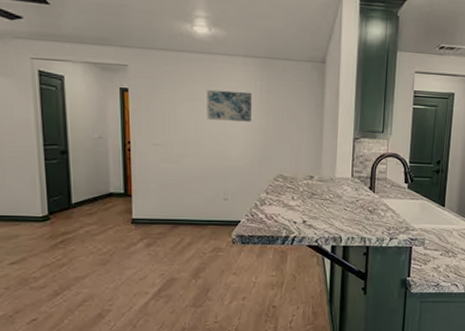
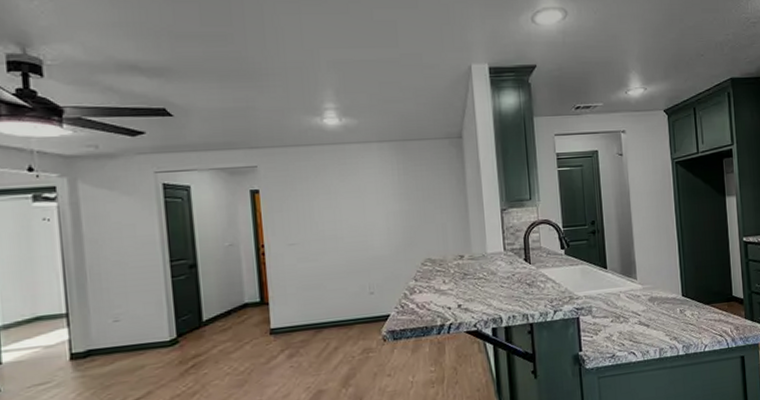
wall art: present [207,89,252,122] -> none [342,177,391,211]

